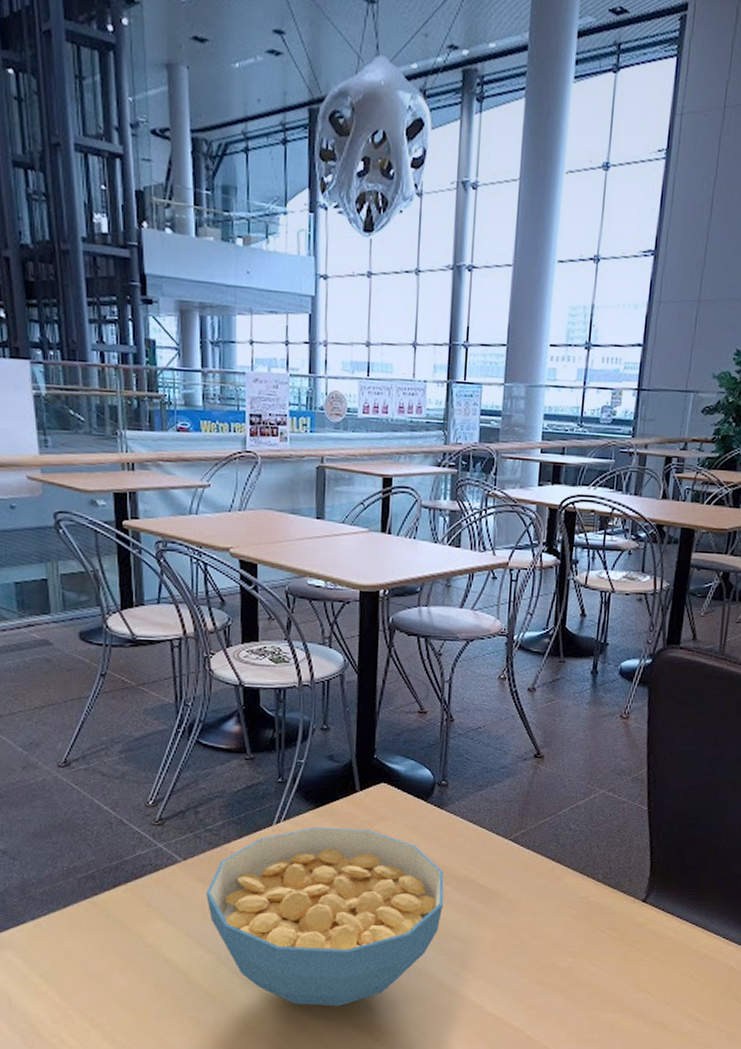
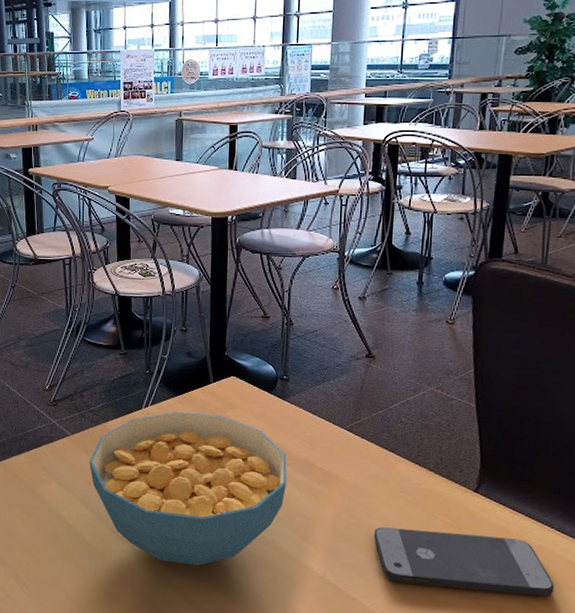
smartphone: none [536,946,717,1007] -> present [373,527,554,597]

